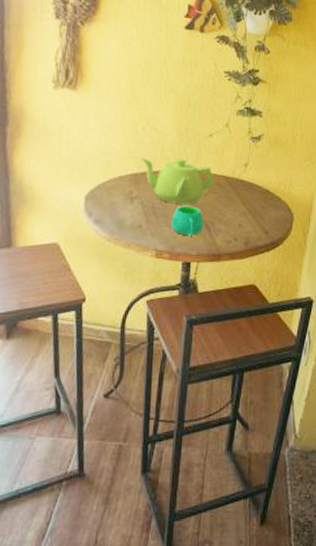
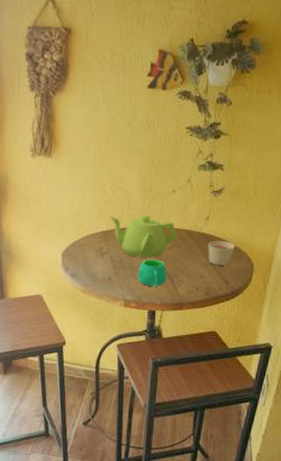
candle: none [247,188,274,215] -> present [208,240,235,266]

